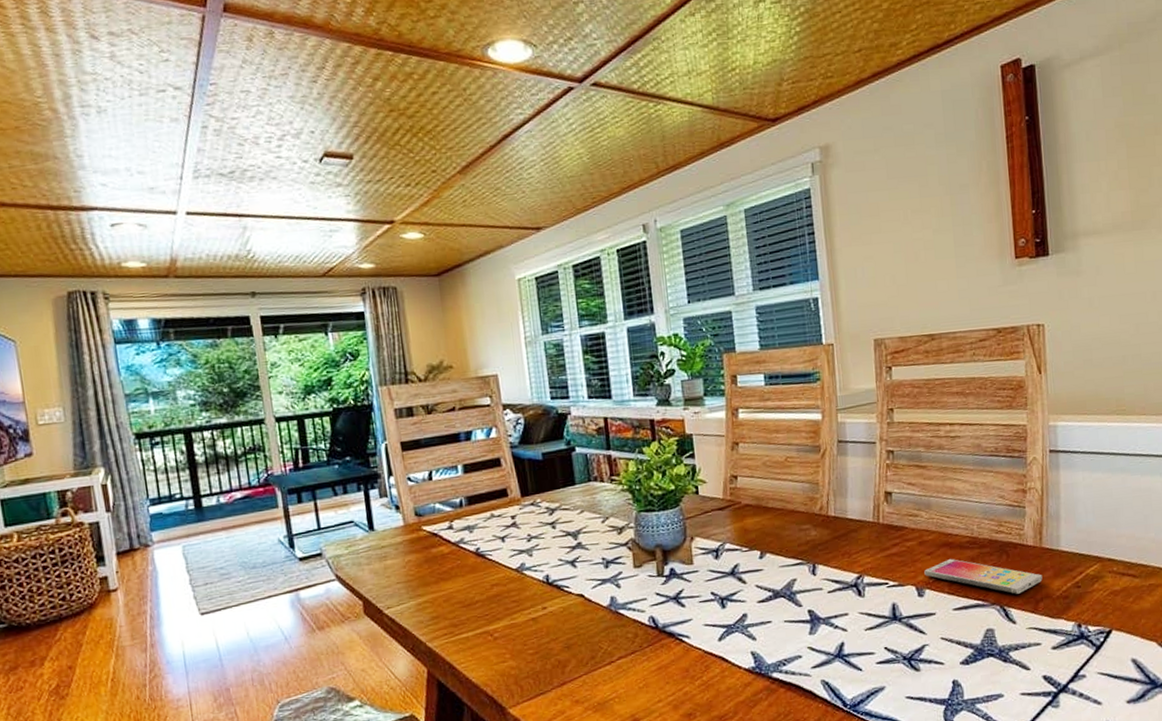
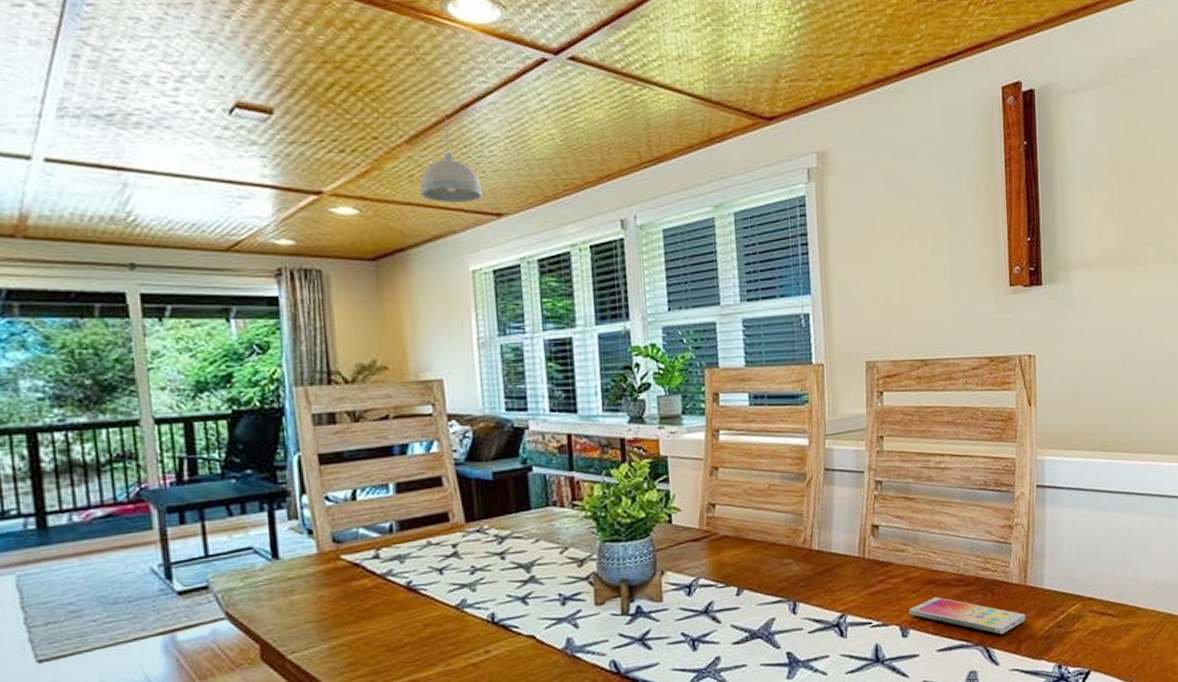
pendant light: none [471,148,523,222] -> present [420,118,482,204]

